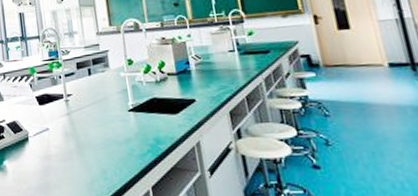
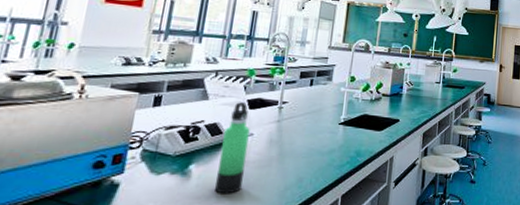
thermos bottle: none [23,99,52,187] -> present [215,102,250,194]

